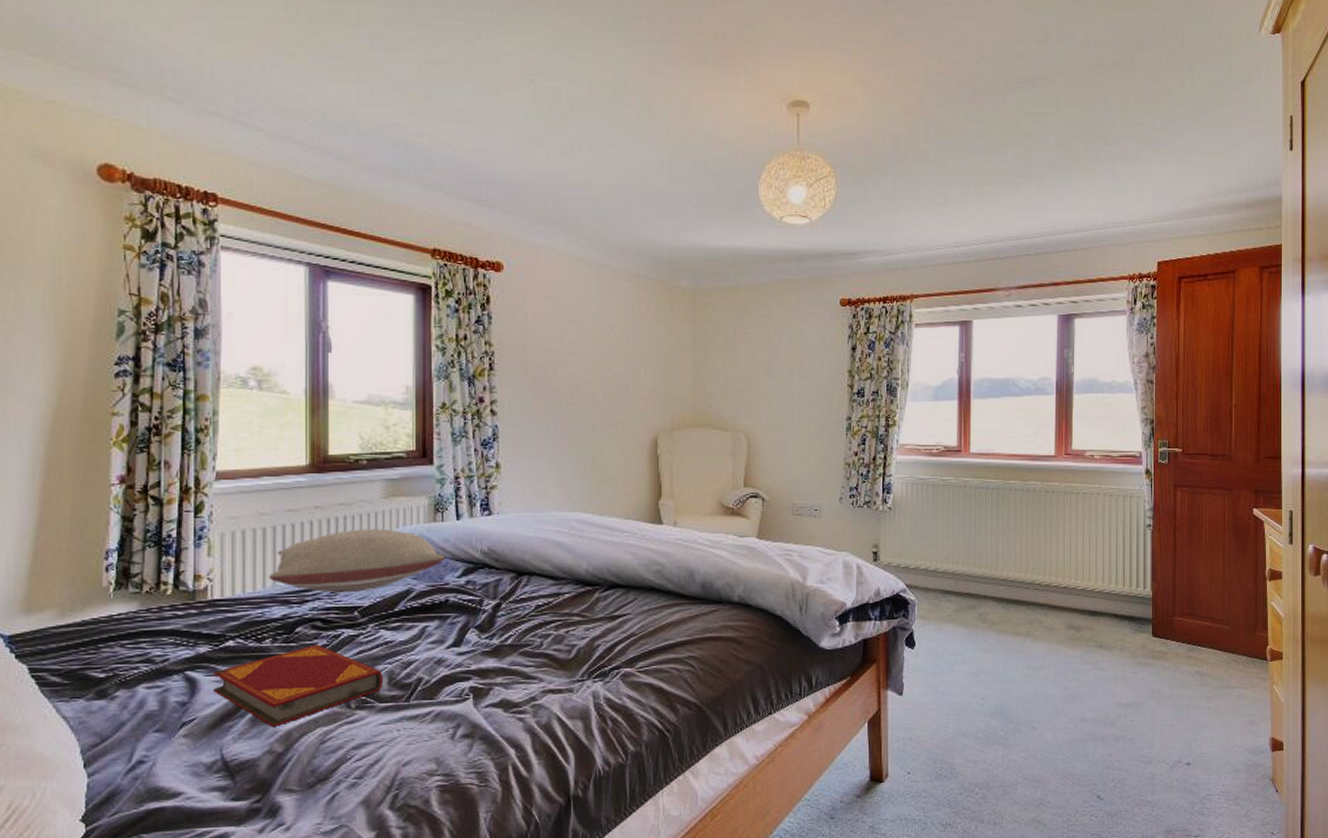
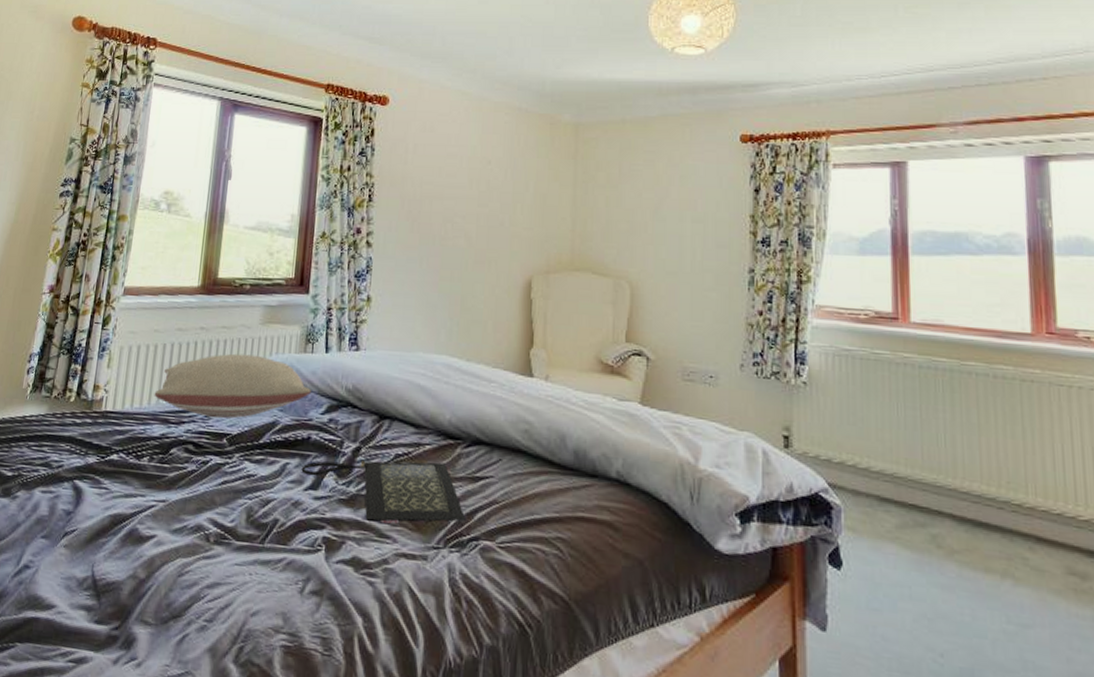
hardback book: present [213,644,382,728] -> none [94,468,242,551]
clutch bag: none [442,607,607,667] -> present [301,459,466,524]

